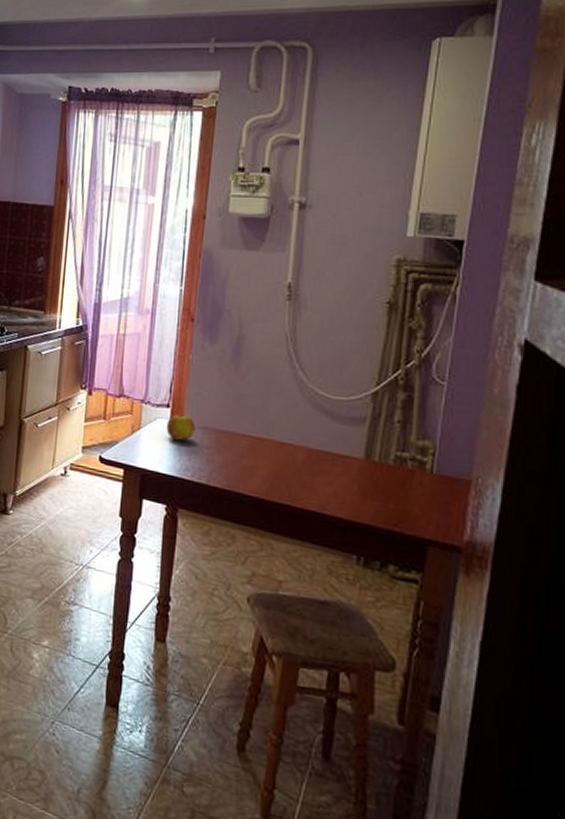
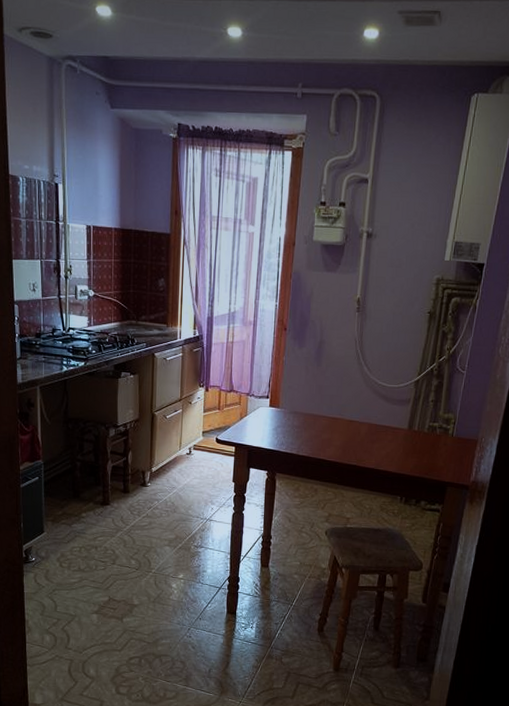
fruit: present [166,413,196,441] -> none [266,402,289,423]

